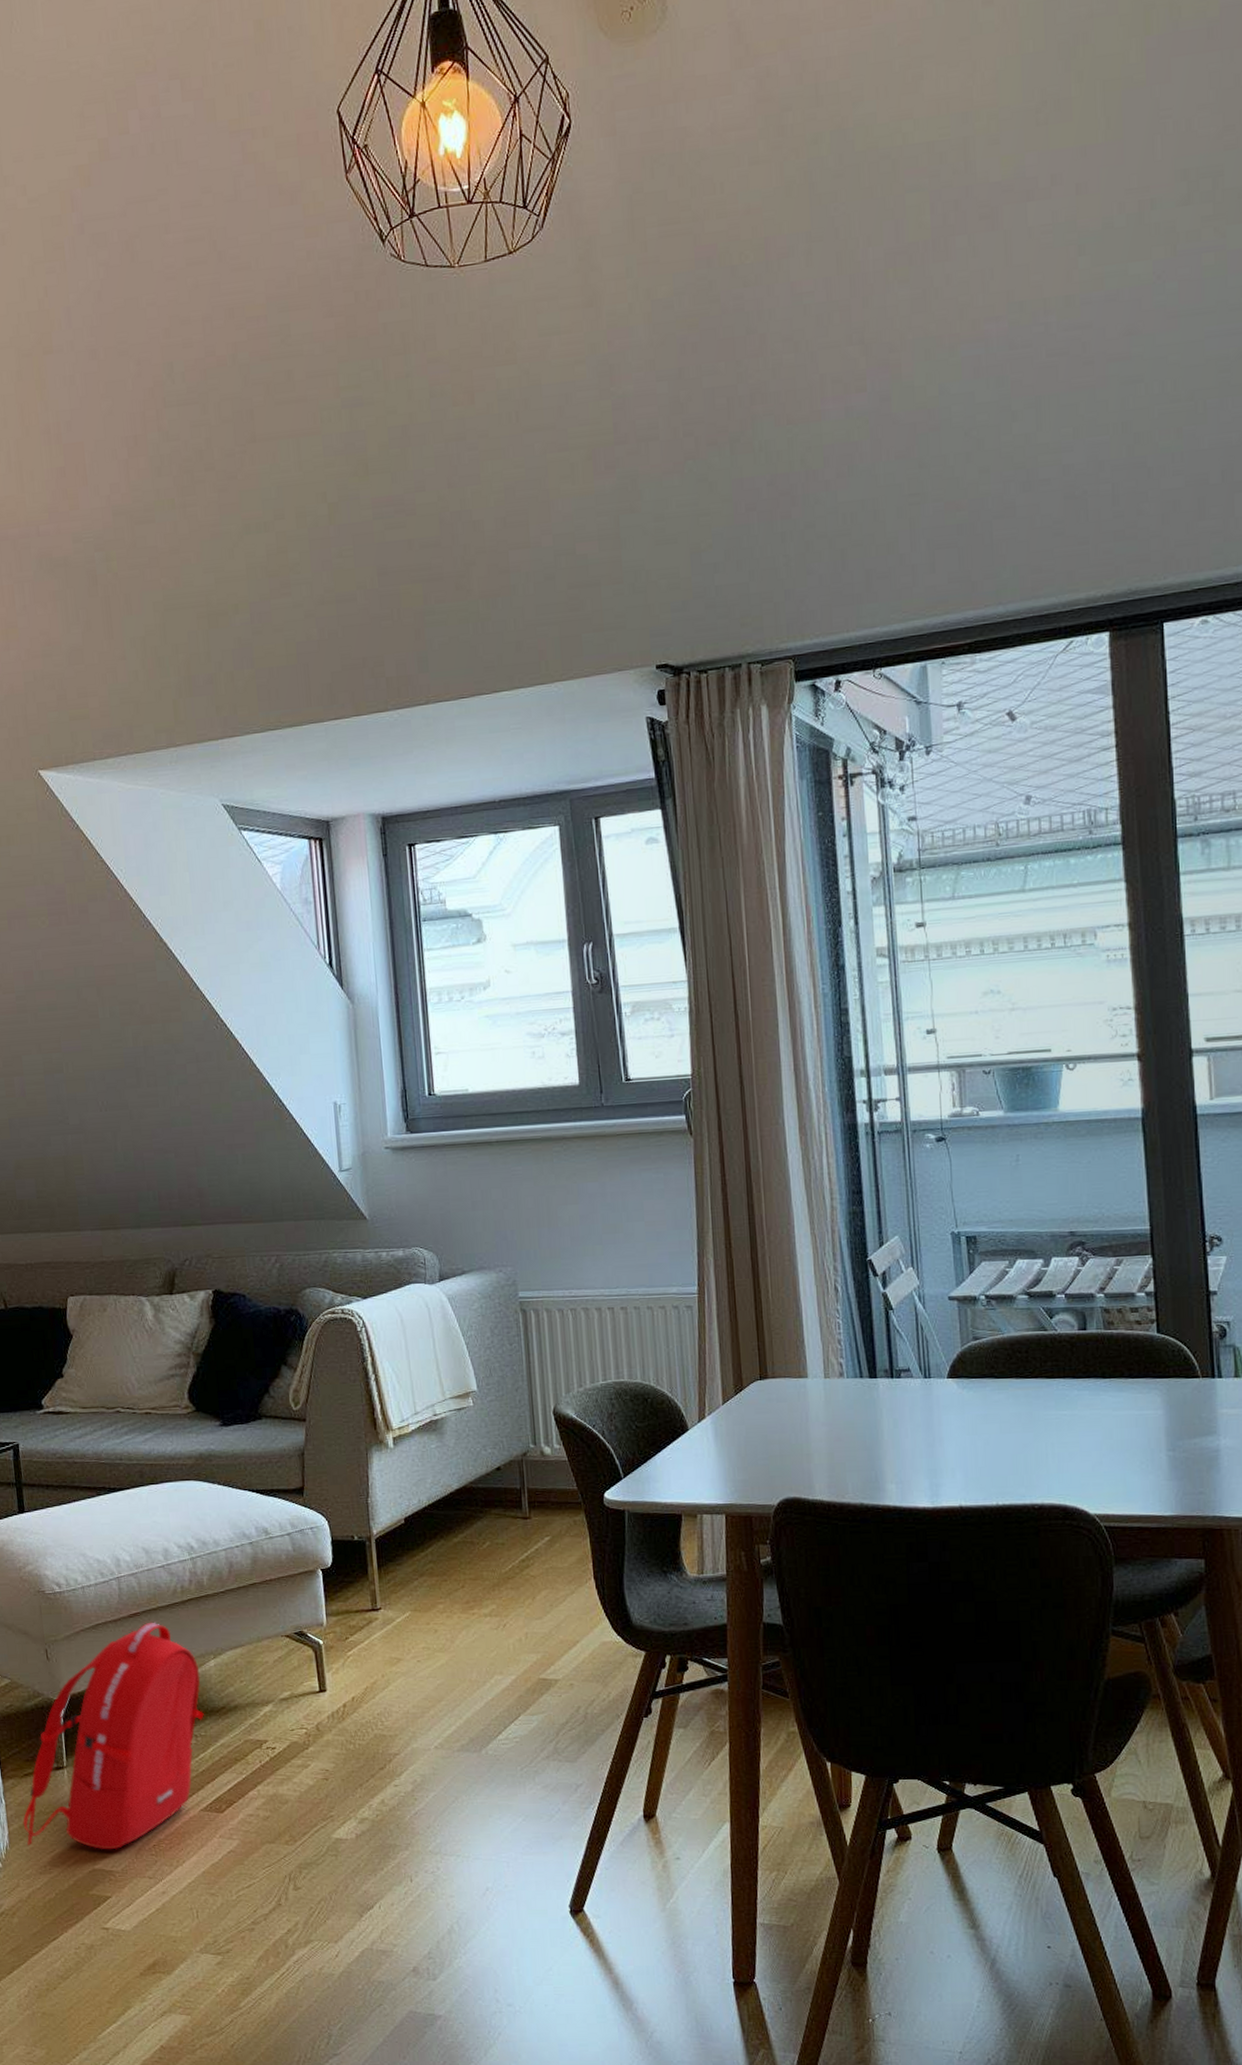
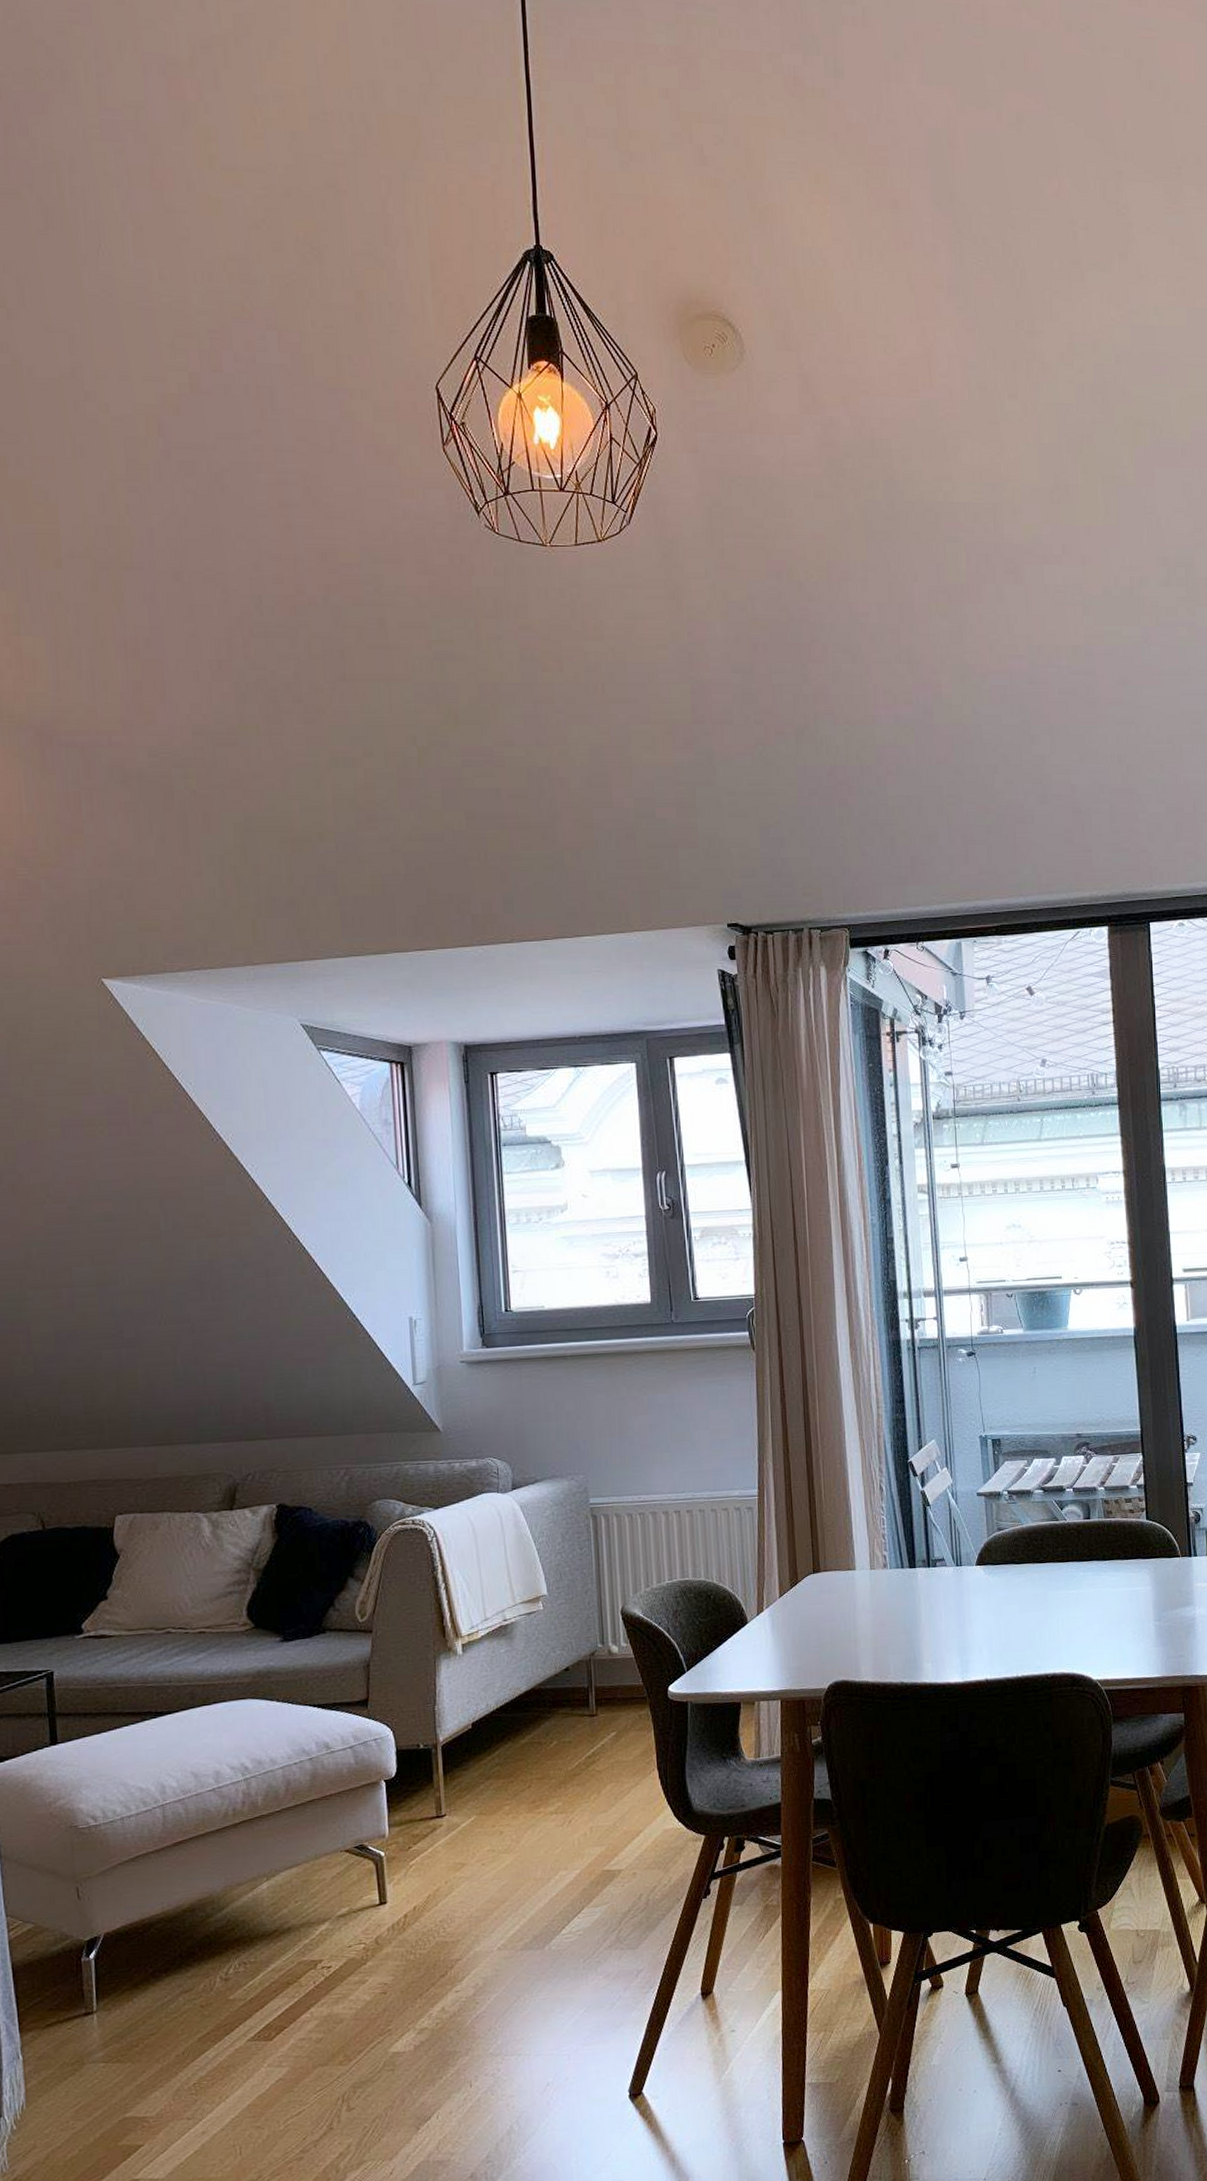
backpack: present [22,1622,204,1850] -> none [43,1848,254,2102]

